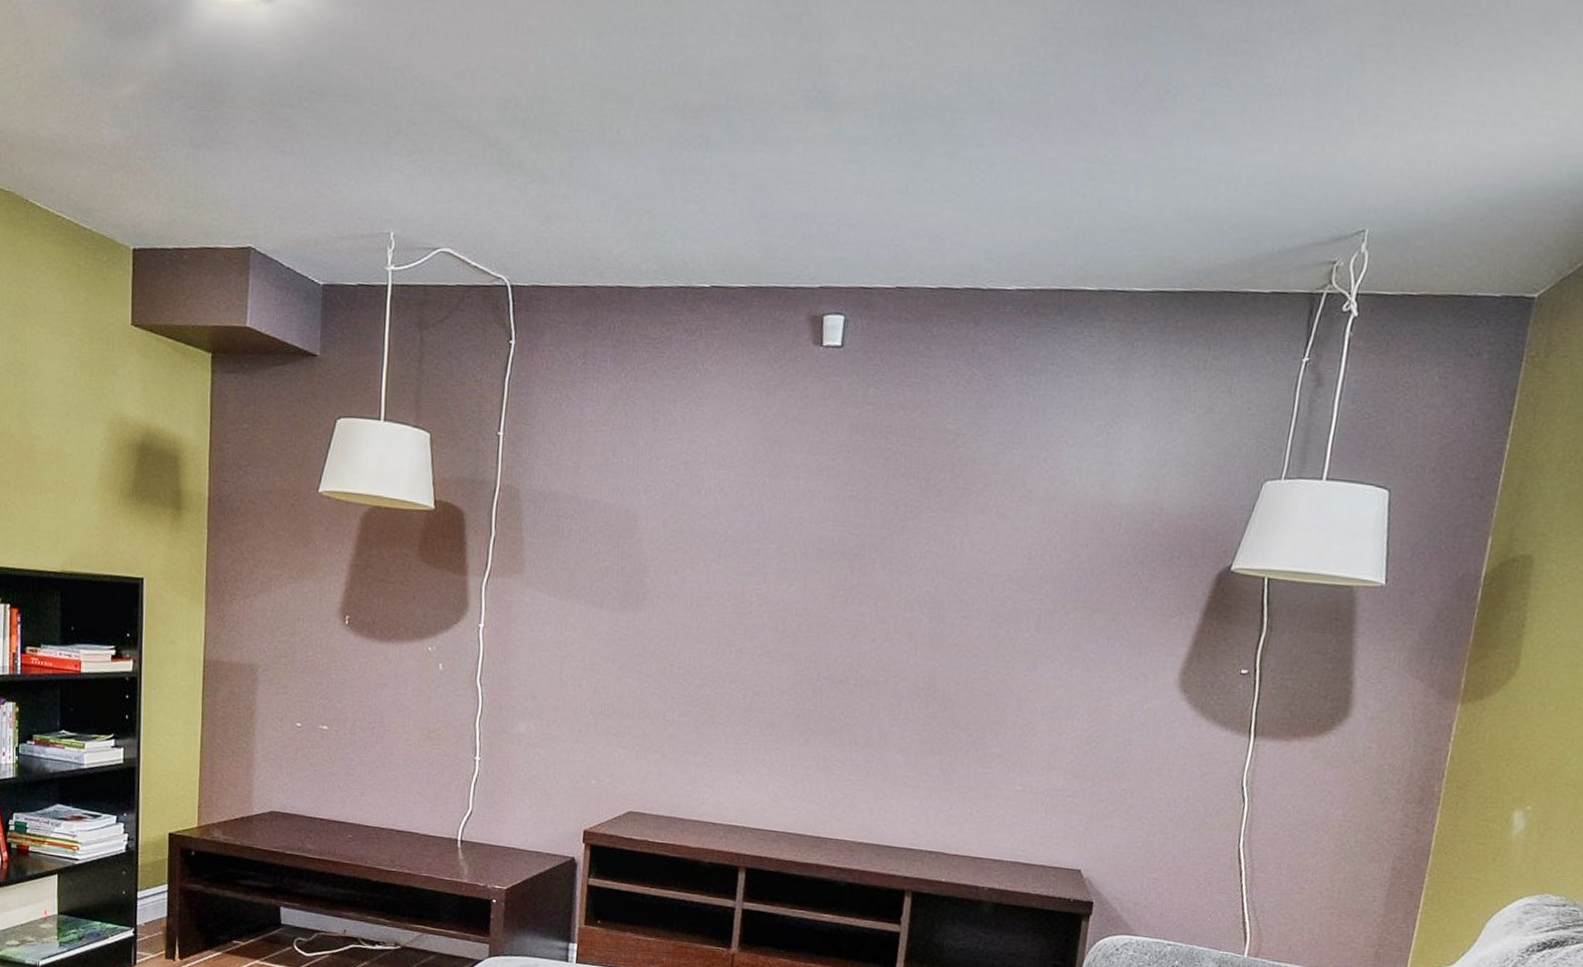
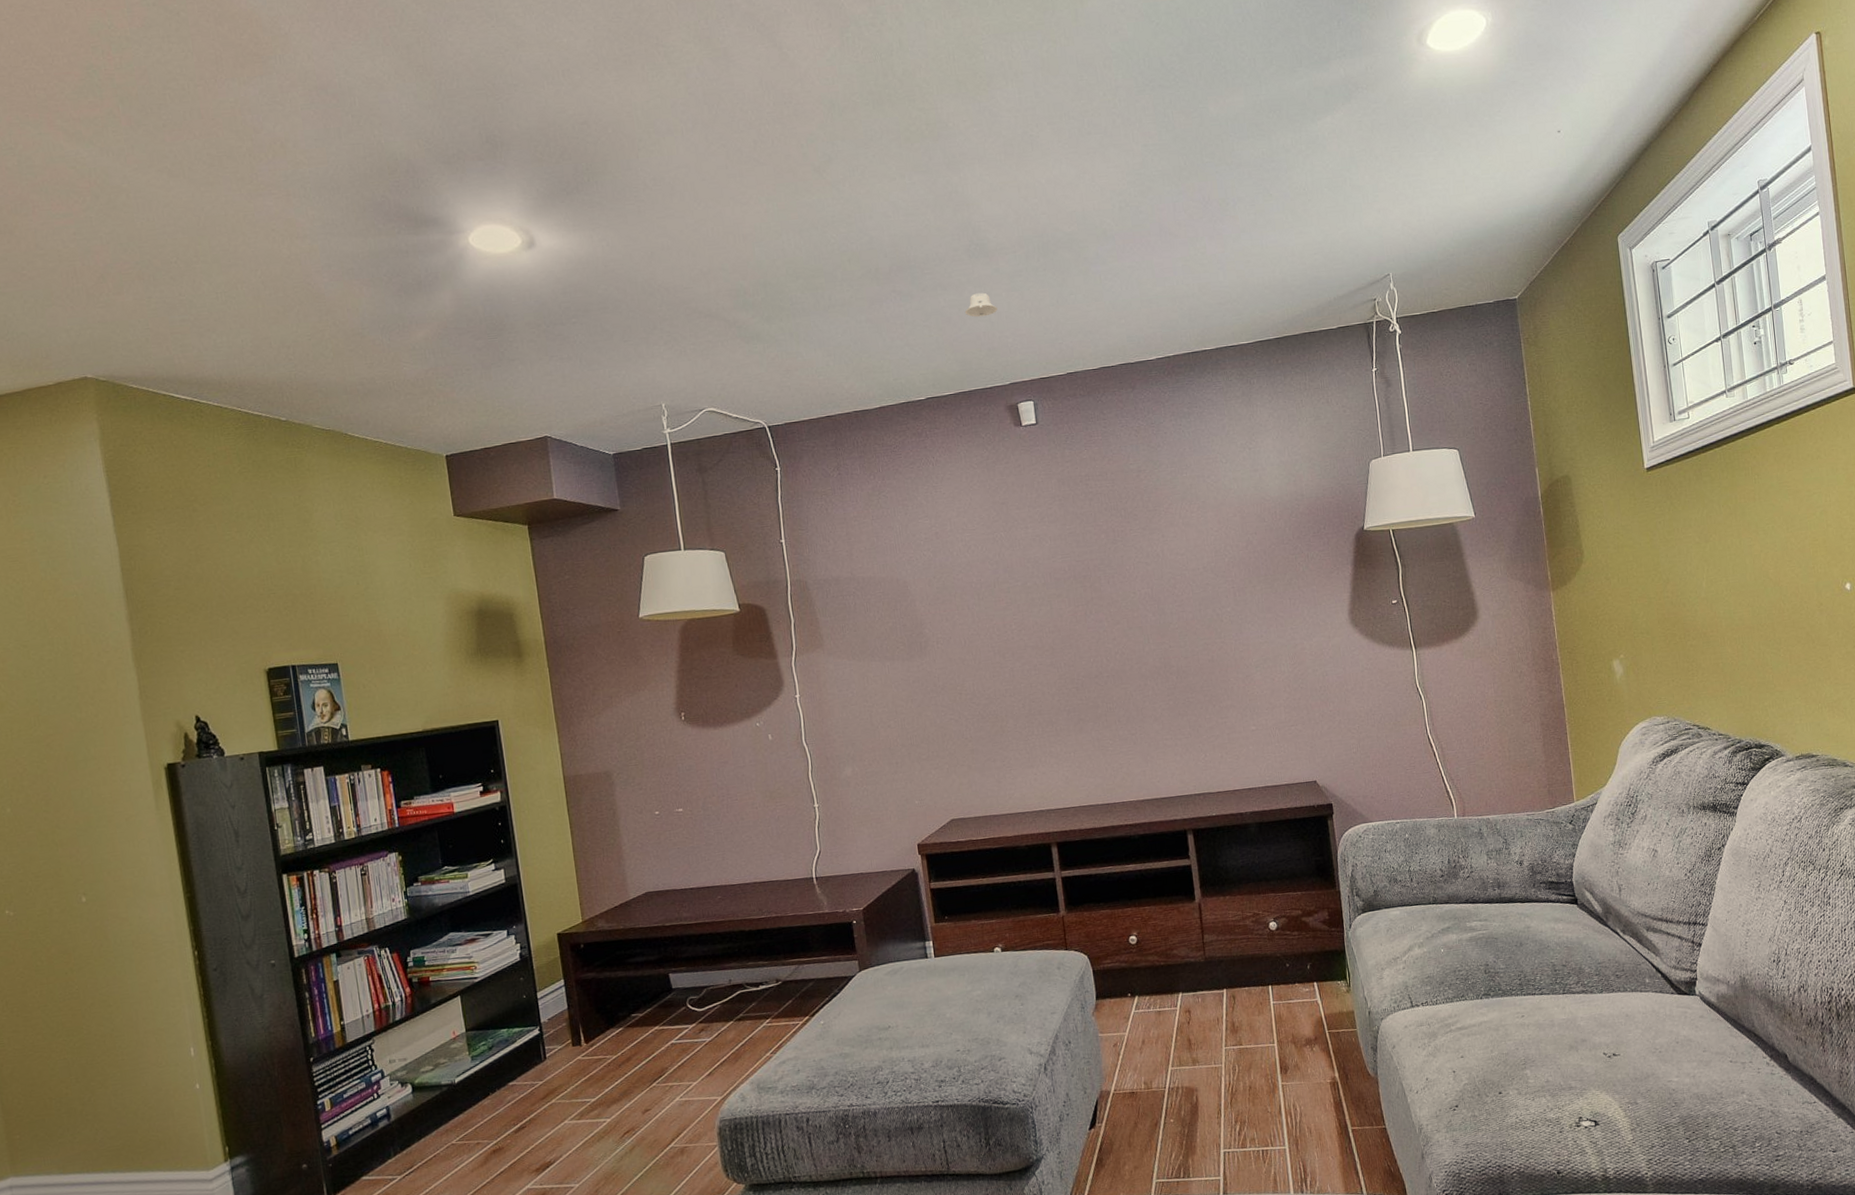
recessed light: none [783,157,827,192] -> present [964,292,998,318]

